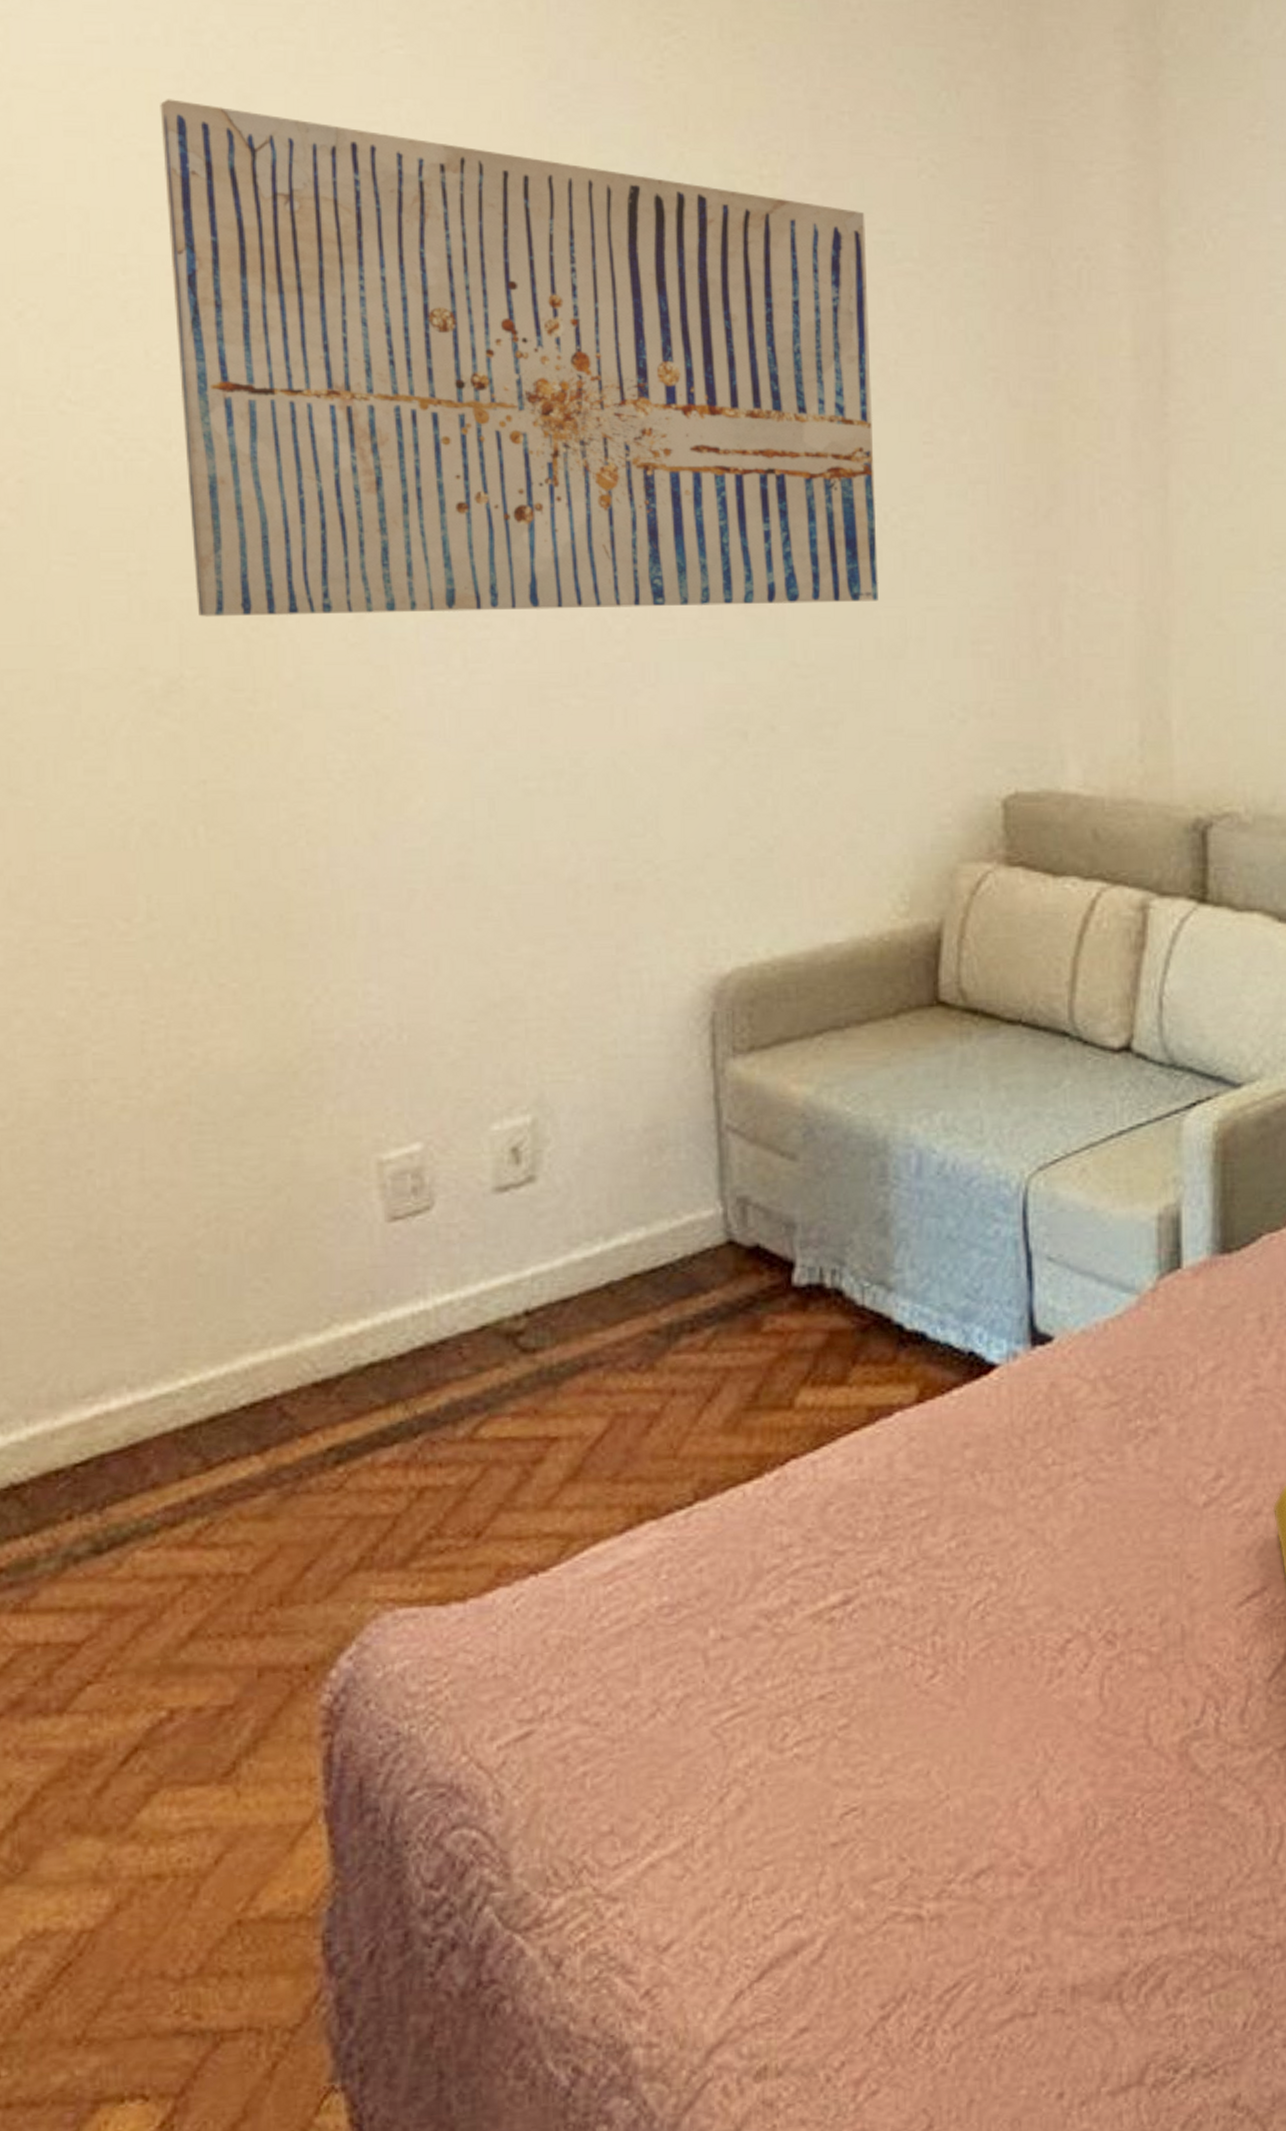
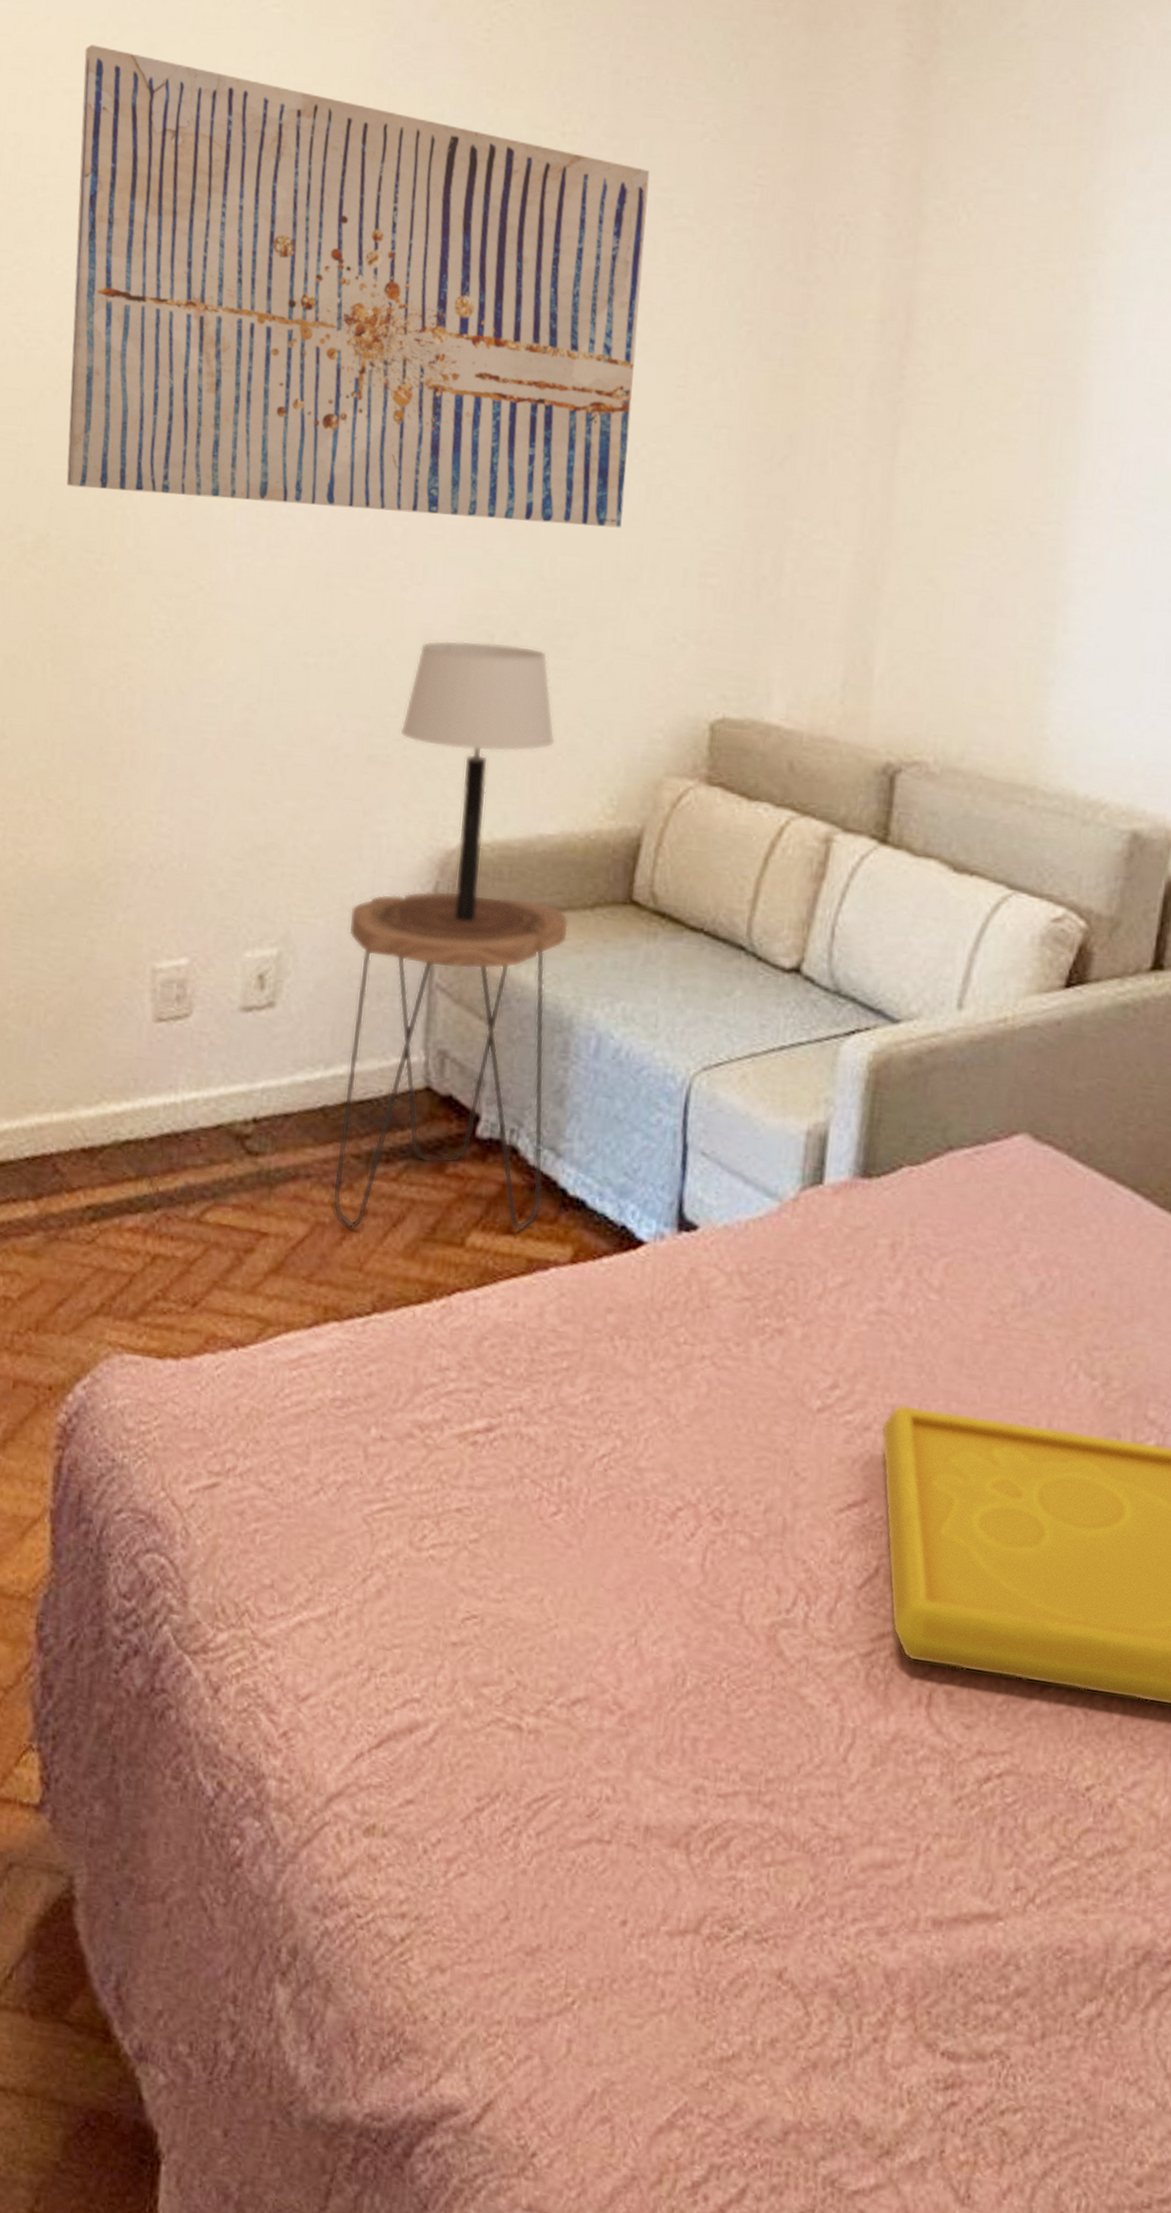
side table: none [614,1017,877,1414] -> present [332,890,569,1232]
table lamp: none [648,741,832,1052] -> present [399,640,556,922]

